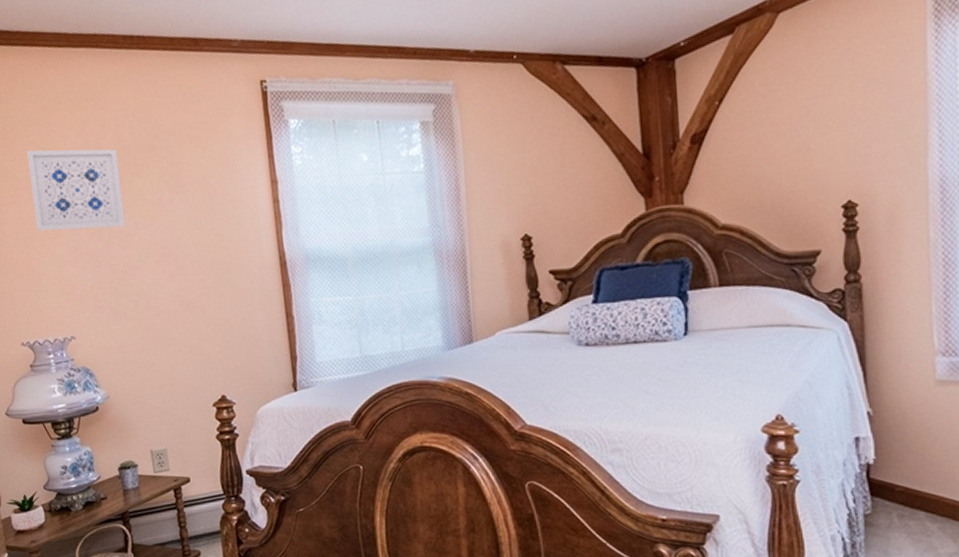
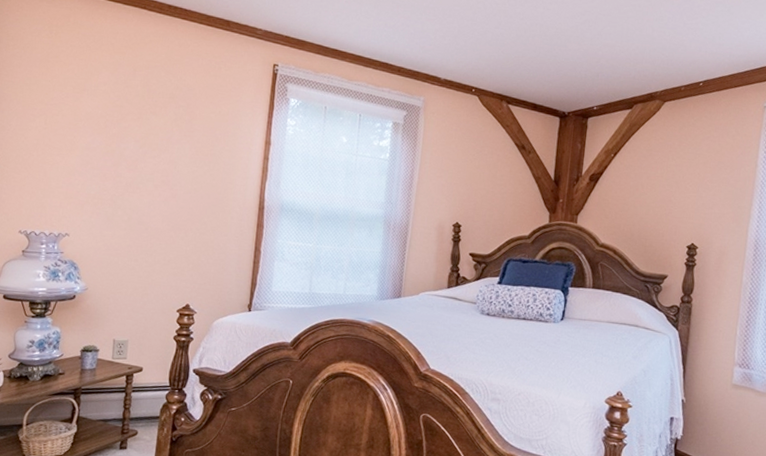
wall art: present [26,149,126,231] -> none [57,76,142,153]

